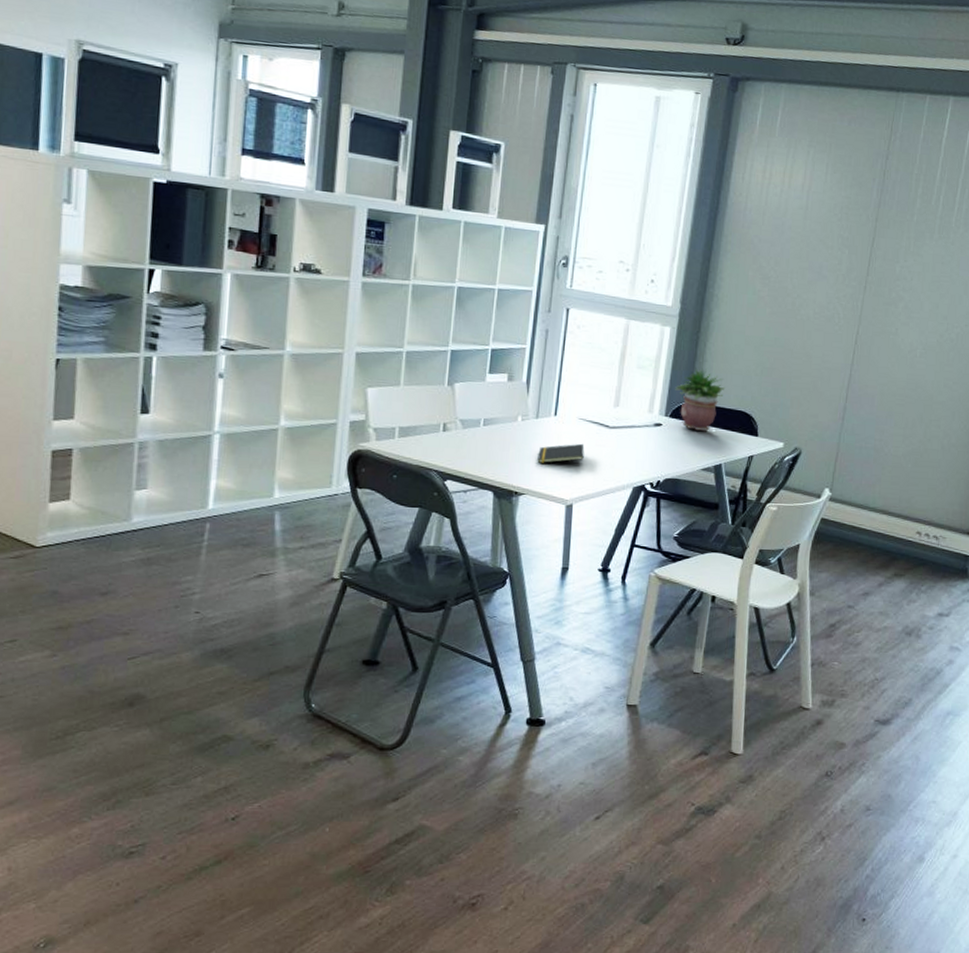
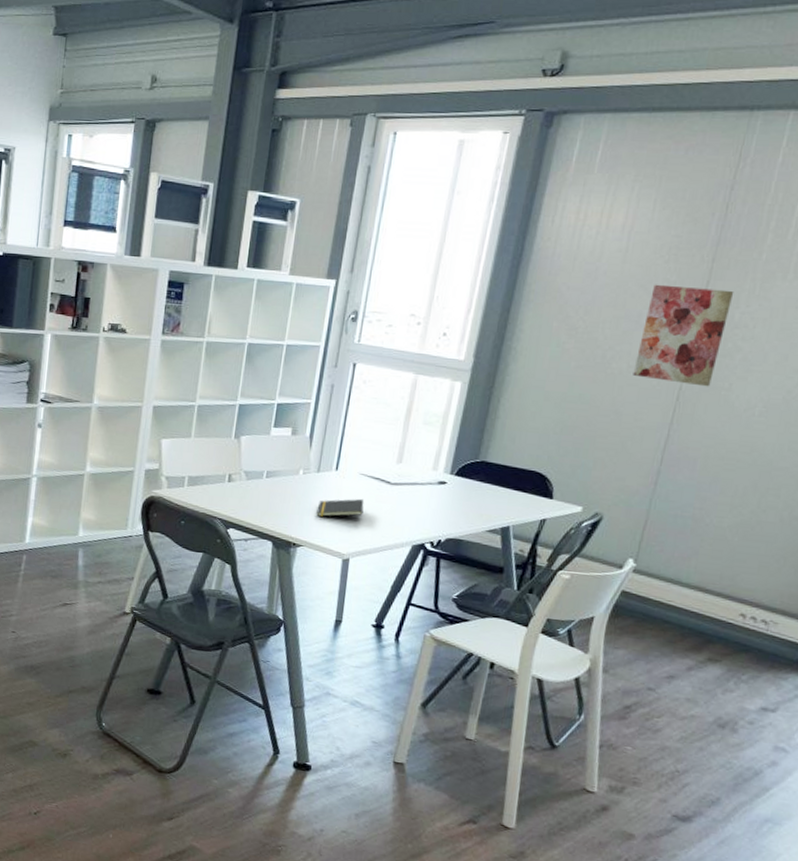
potted plant: present [675,368,726,432] -> none [463,425,519,492]
wall art: none [818,239,894,332] -> present [633,284,734,387]

